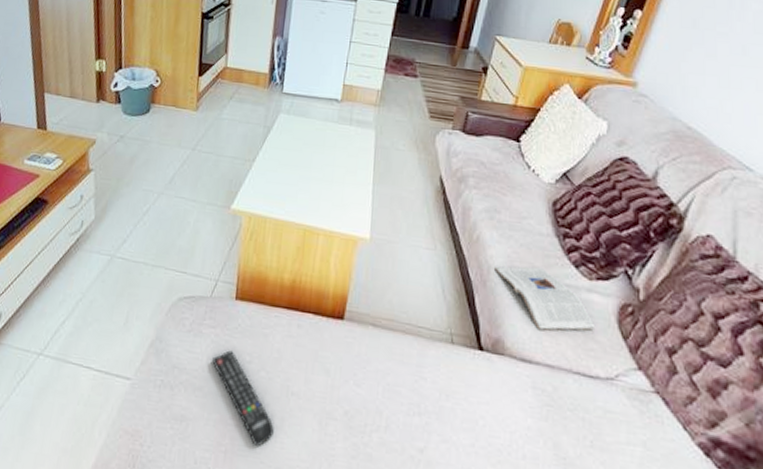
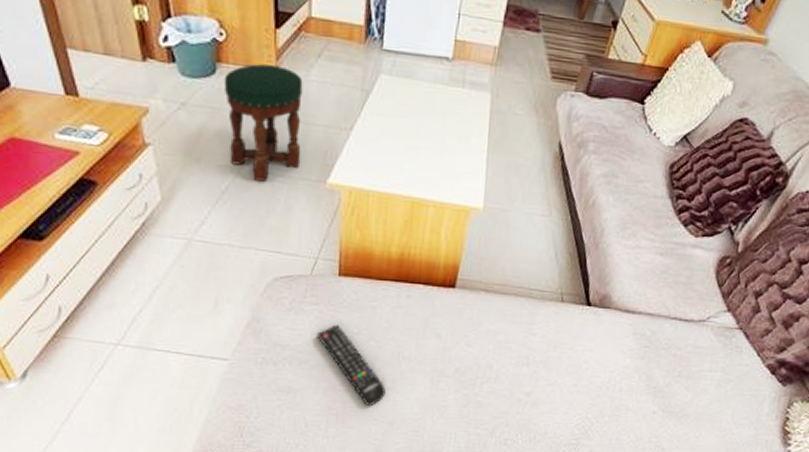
stool: none [153,104,217,206] -> present [223,64,303,182]
magazine: present [495,266,596,331] -> none [608,228,696,284]

